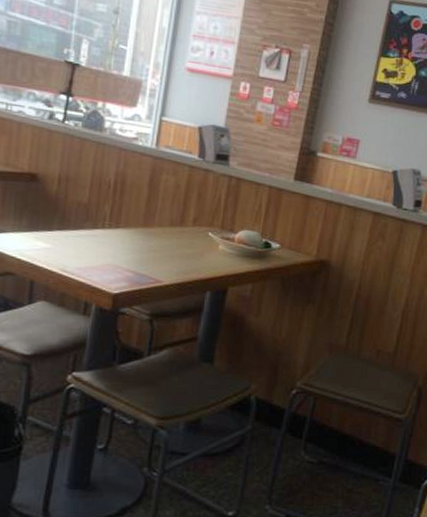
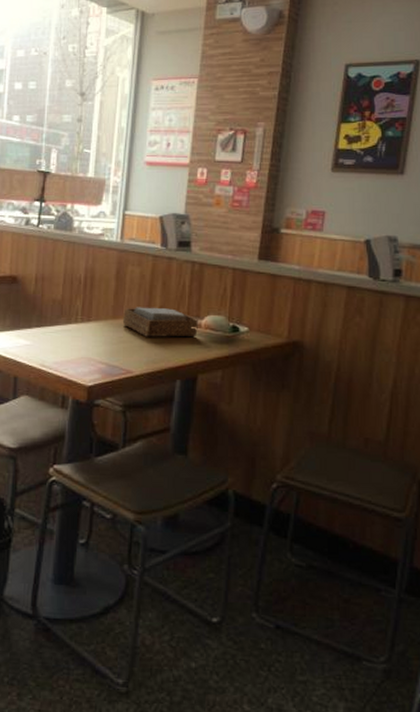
napkin holder: none [153,216,232,251] -> present [122,307,198,338]

